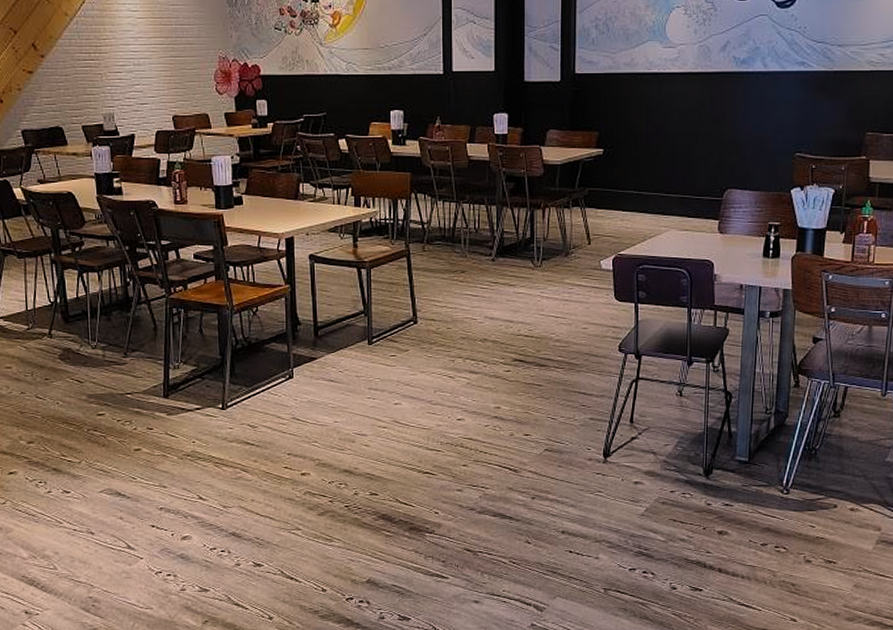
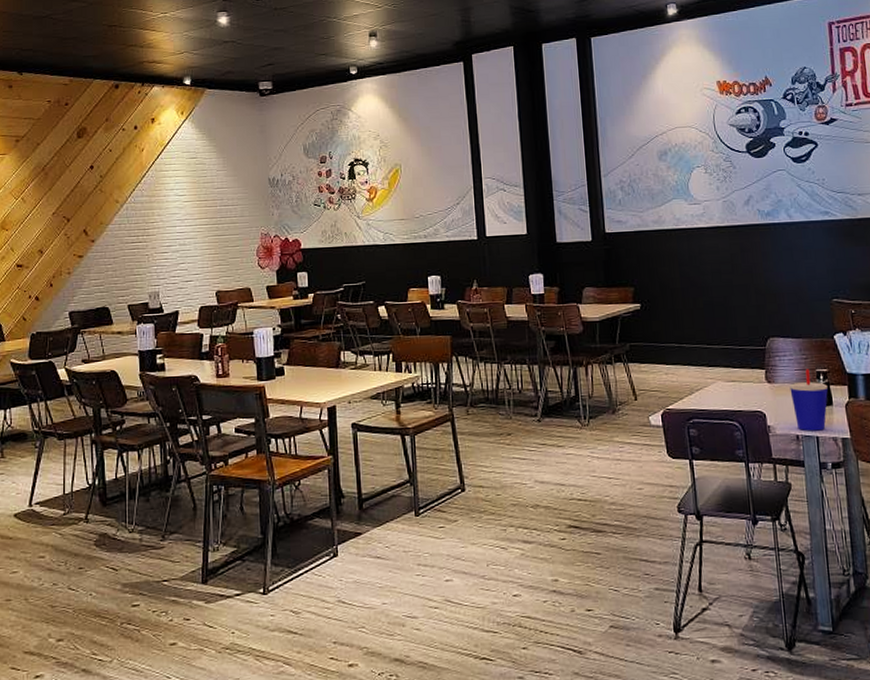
beverage cup: none [740,221,778,281] -> present [789,369,829,431]

